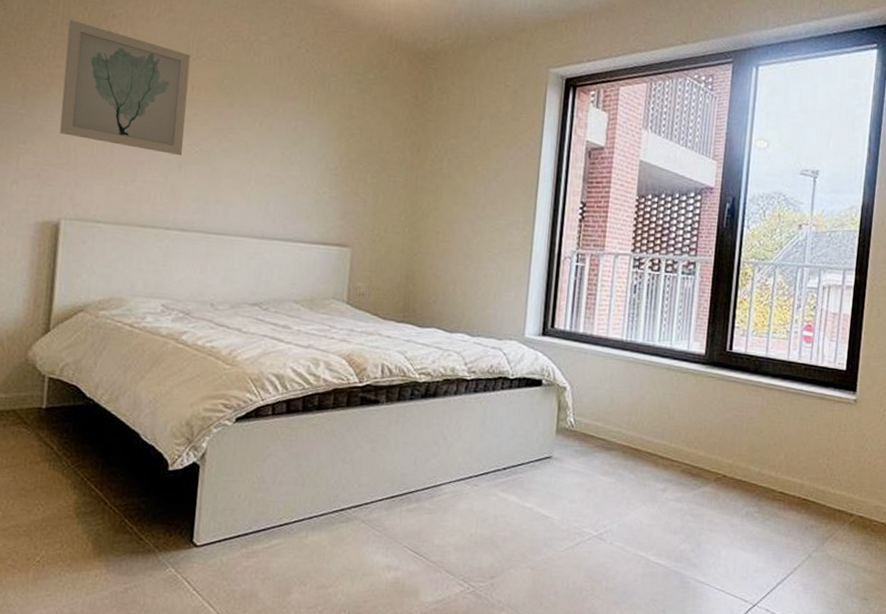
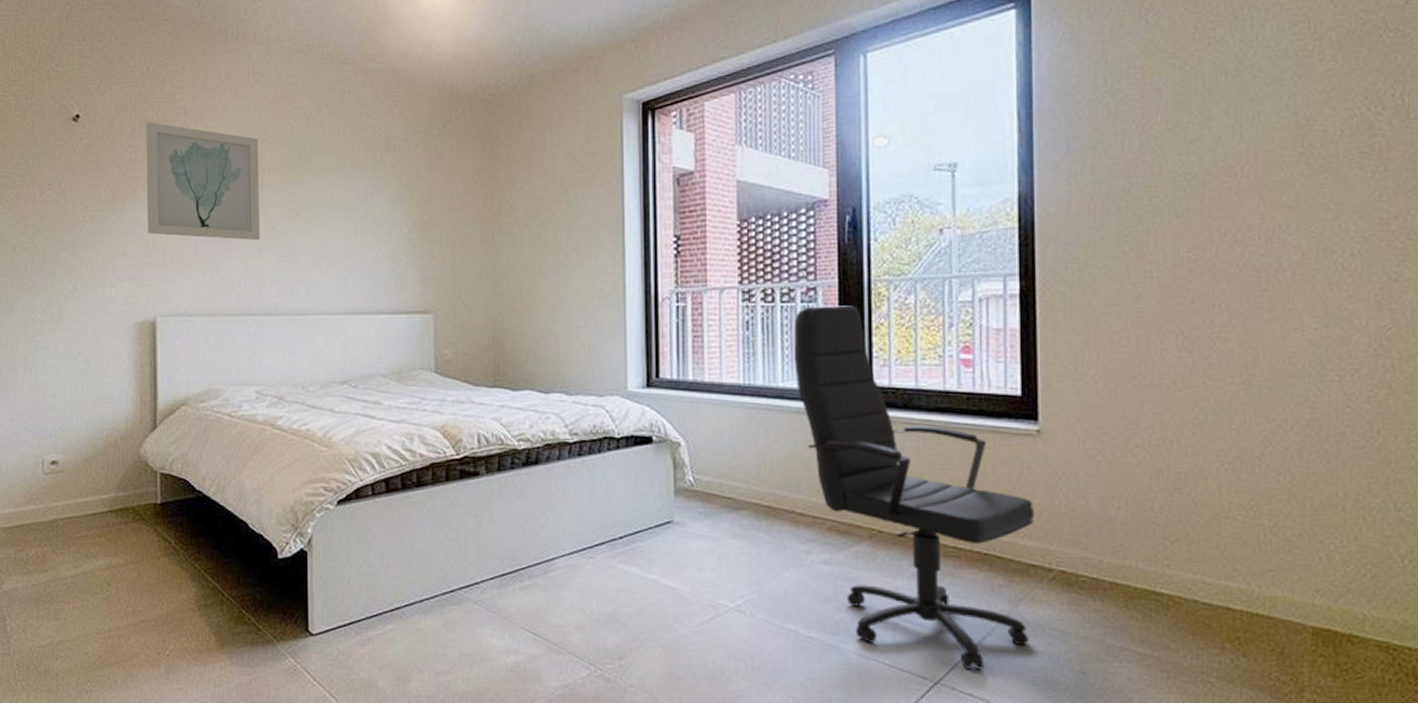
office chair: none [670,278,845,595] -> present [794,306,1035,670]

